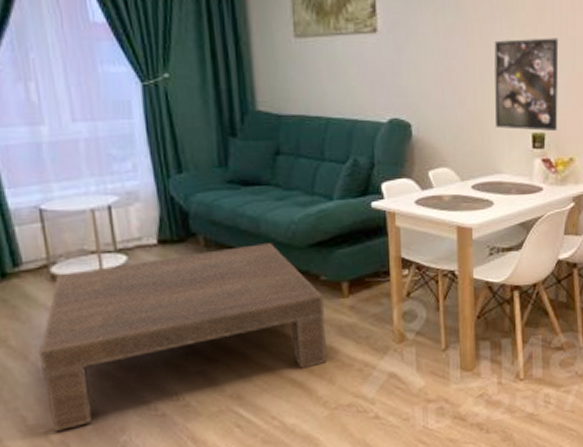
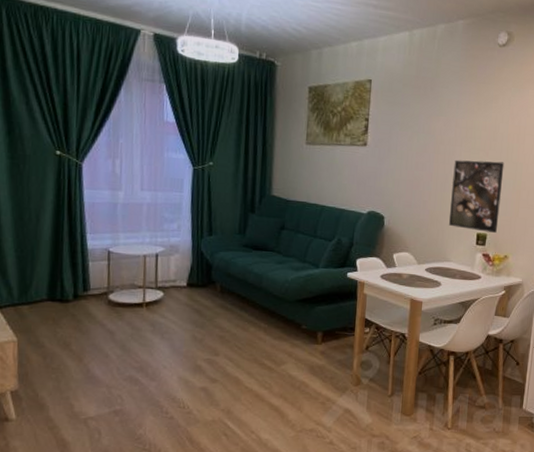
coffee table: present [39,243,327,431] -> none [90,295,302,419]

